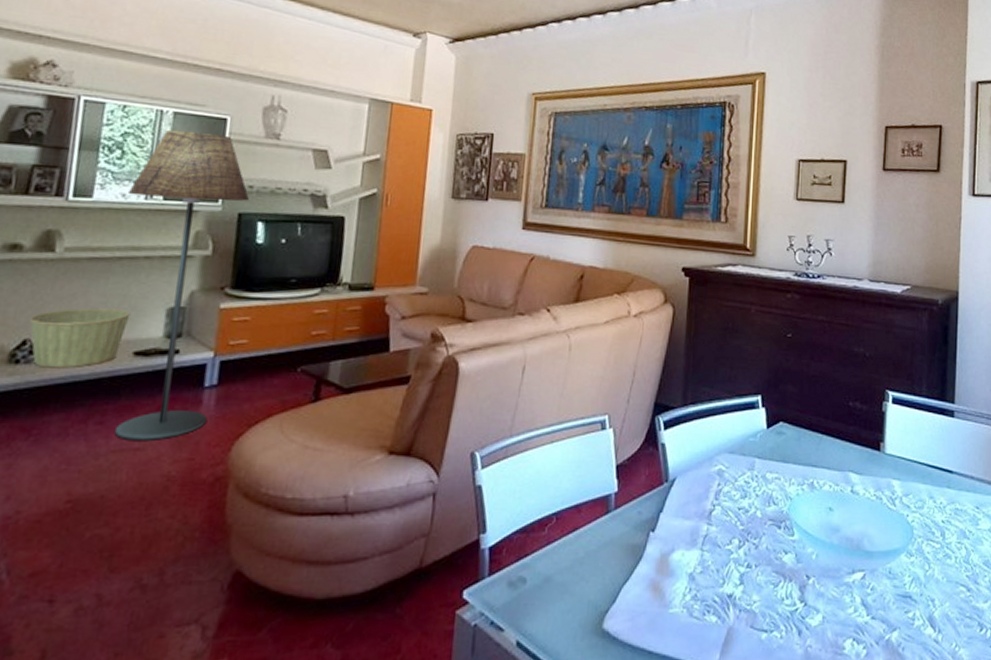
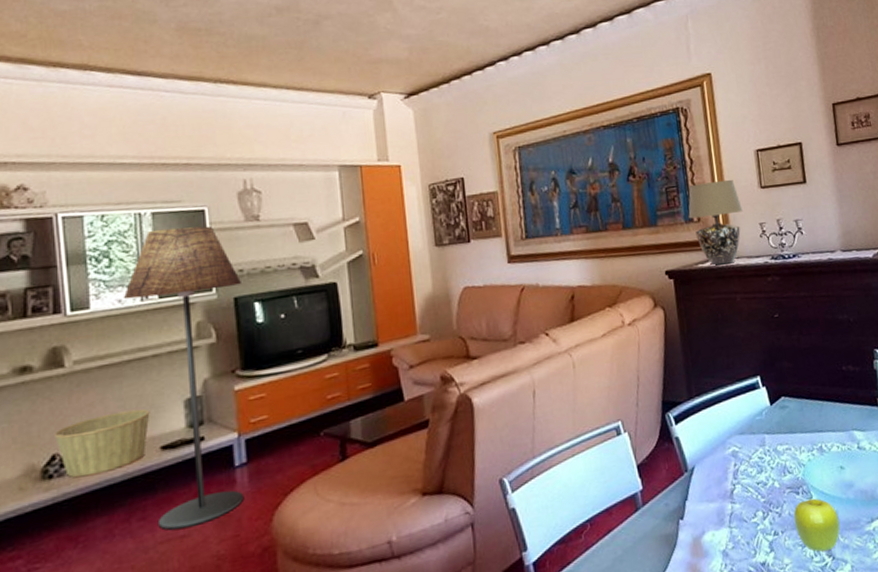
table lamp: none [716,183,774,272] -> present [688,179,743,266]
fruit: none [770,536,818,596] -> present [793,498,841,552]

